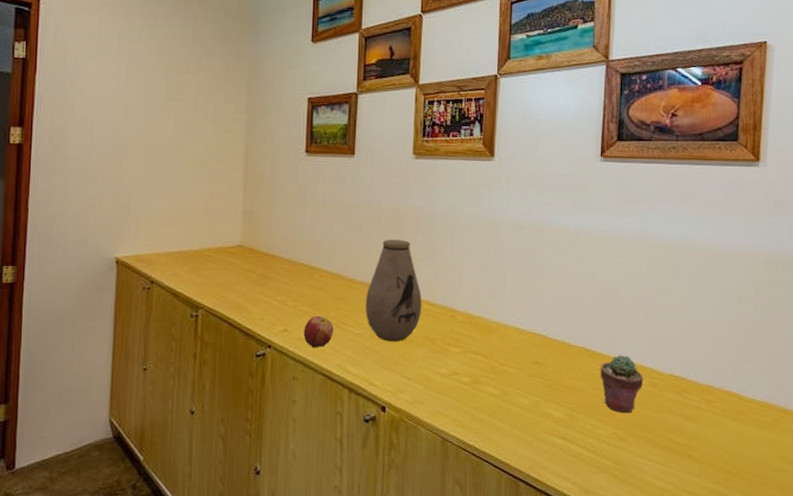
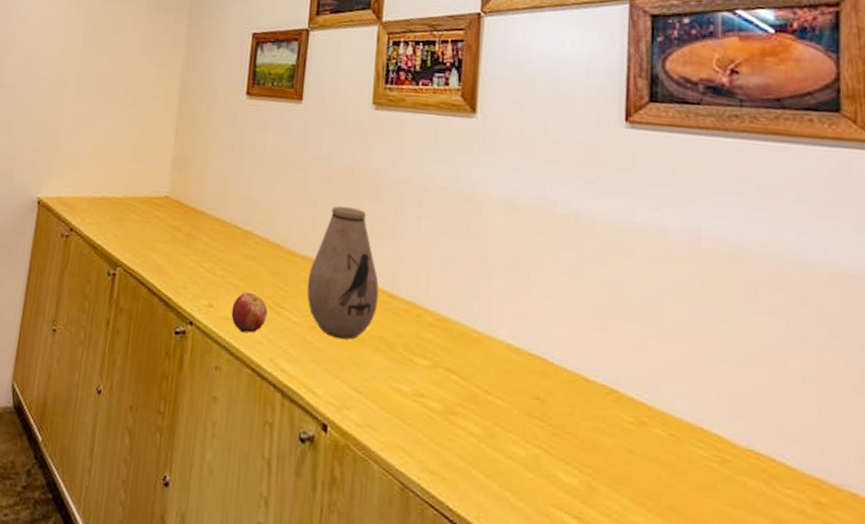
potted succulent: present [600,355,644,413] -> none [633,405,705,500]

